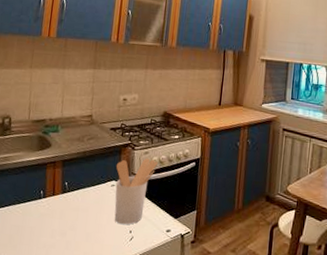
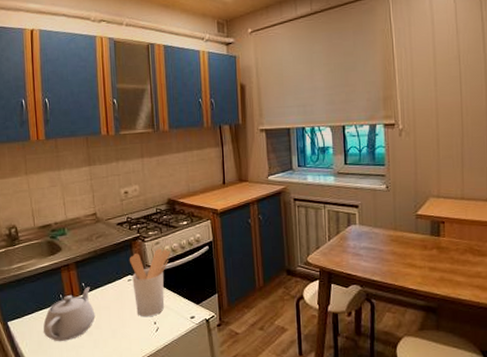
teapot: none [16,186,73,239] -> present [43,287,96,342]

